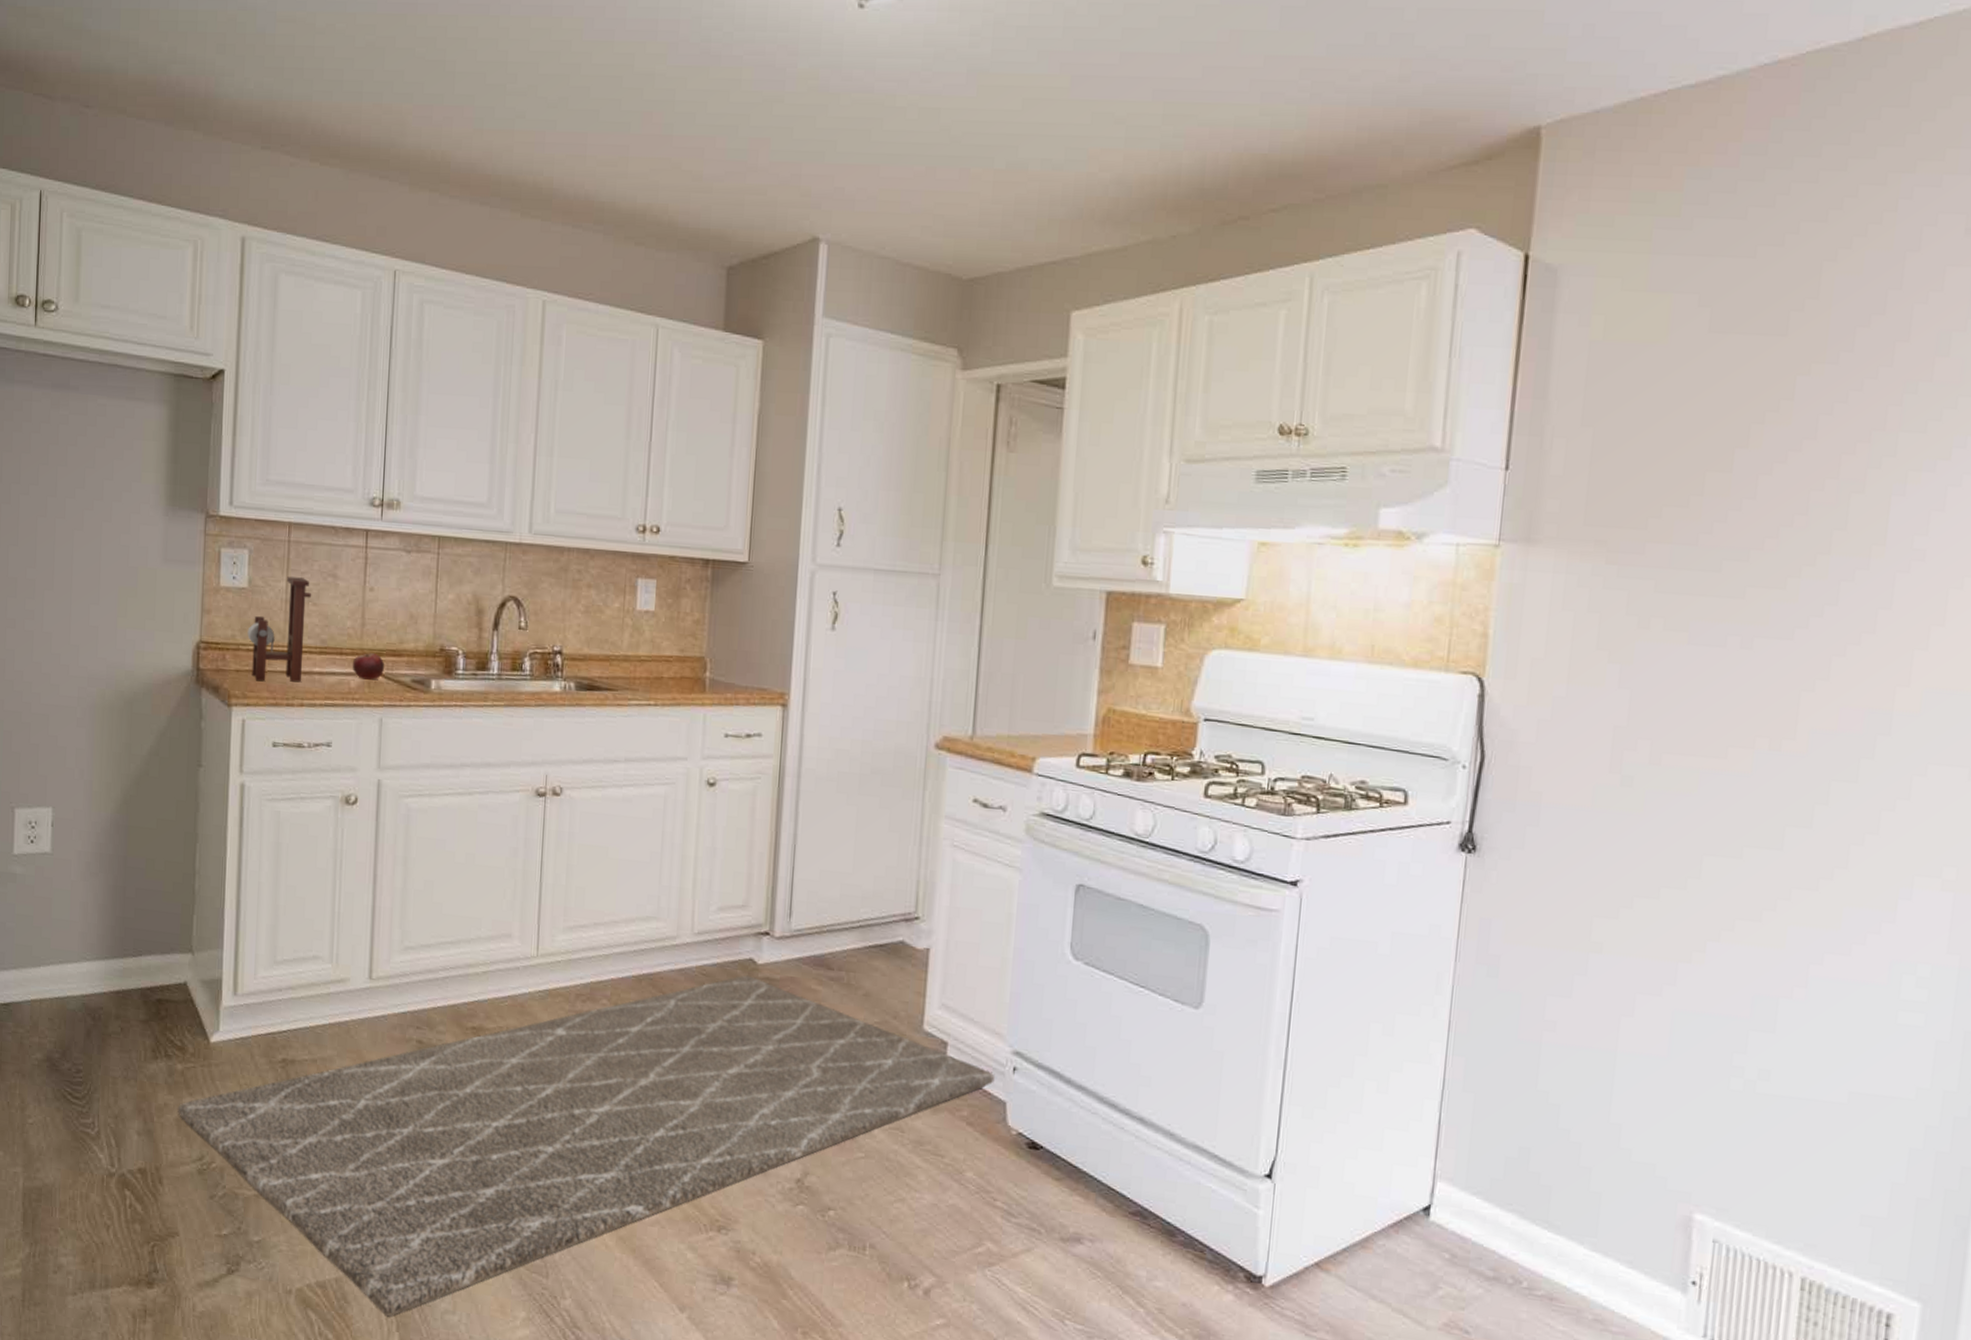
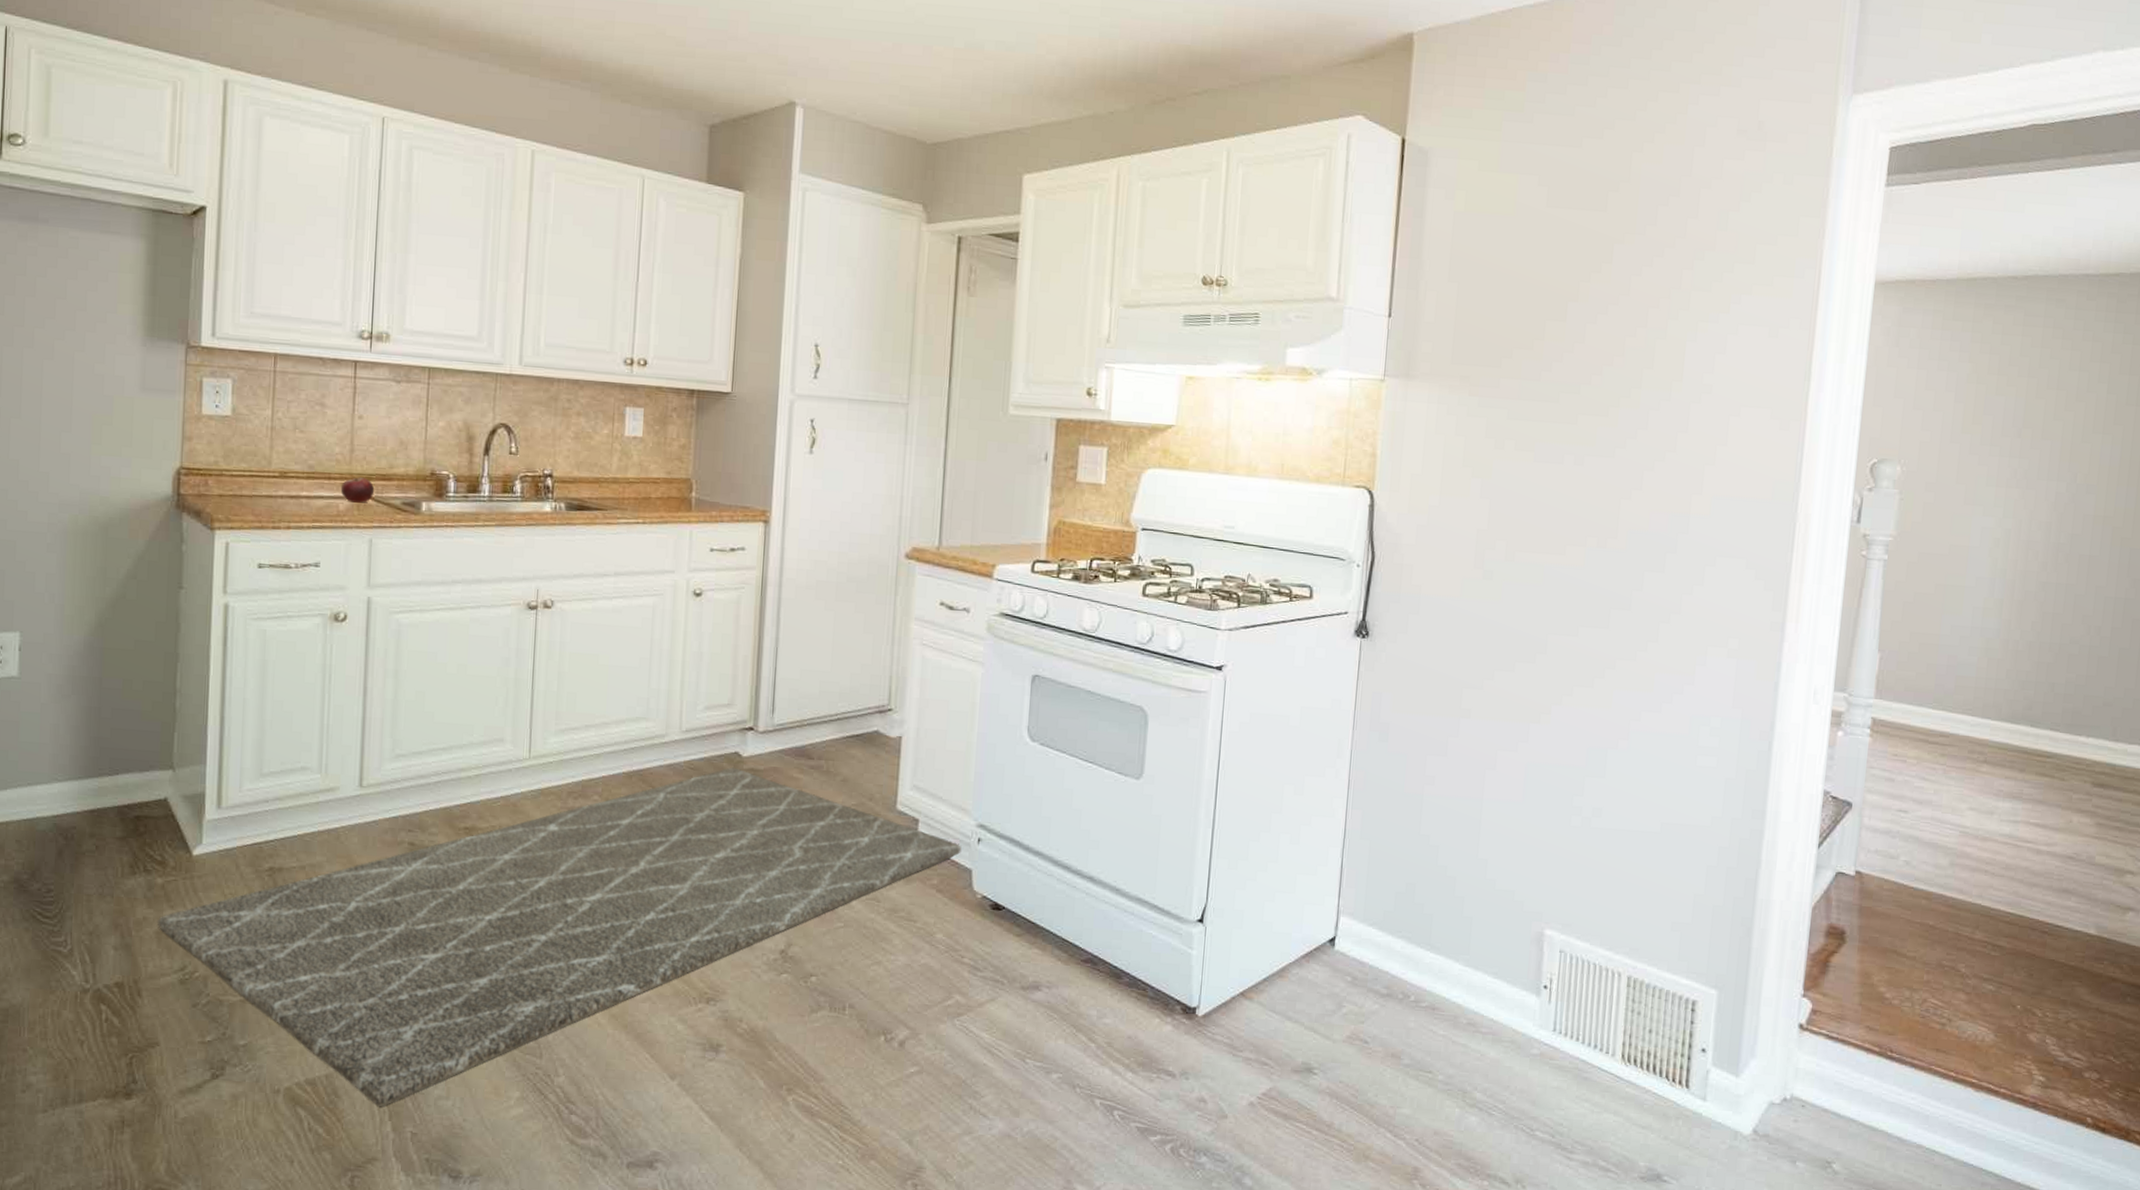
paper towel holder: present [247,576,312,682] -> none [231,405,299,506]

